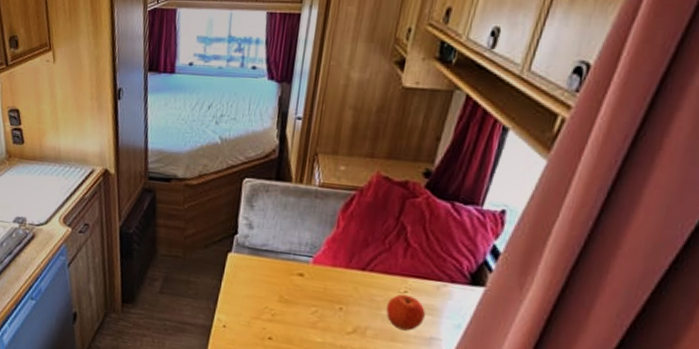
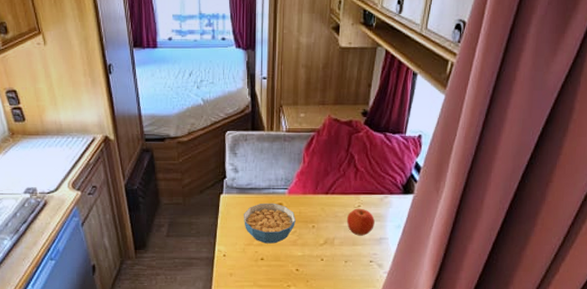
cereal bowl: none [252,270,319,322] -> present [244,203,296,244]

